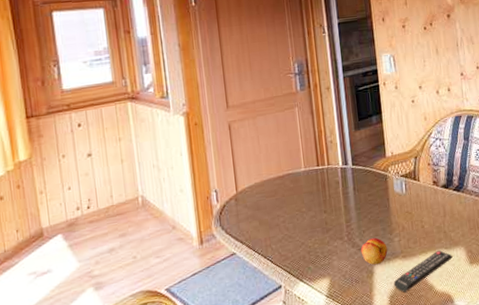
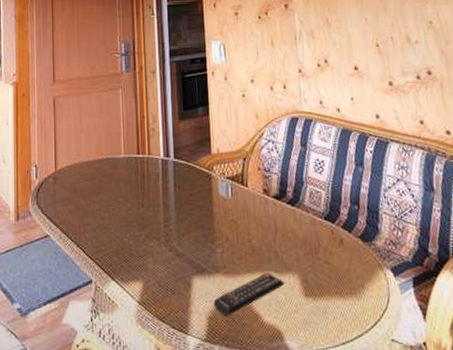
fruit: present [360,237,388,265] -> none [178,245,208,277]

